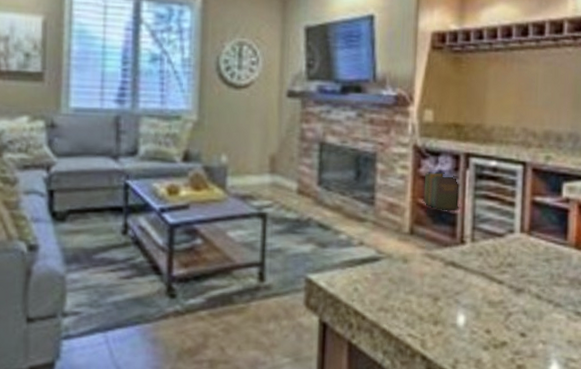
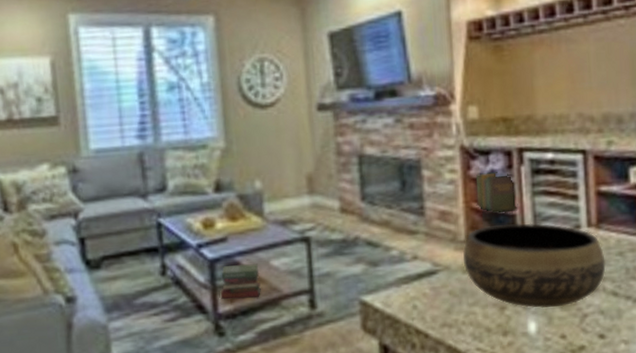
books: none [177,231,215,264] -> present [221,263,261,300]
bowl: none [404,221,533,304] -> present [462,223,606,308]

